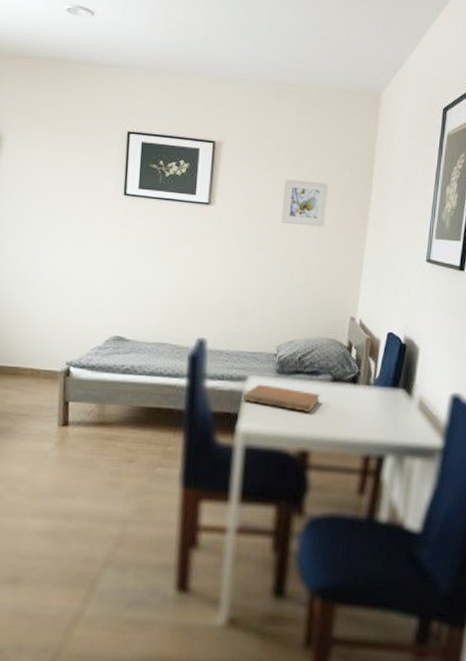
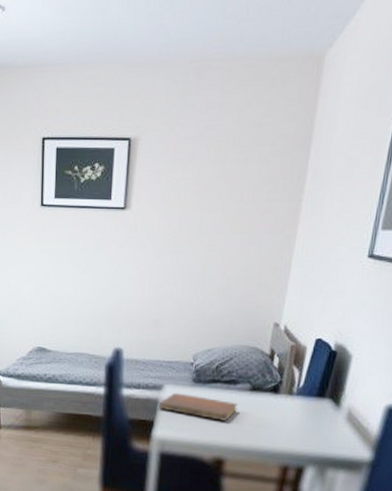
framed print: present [281,179,329,227] -> none [201,173,256,225]

